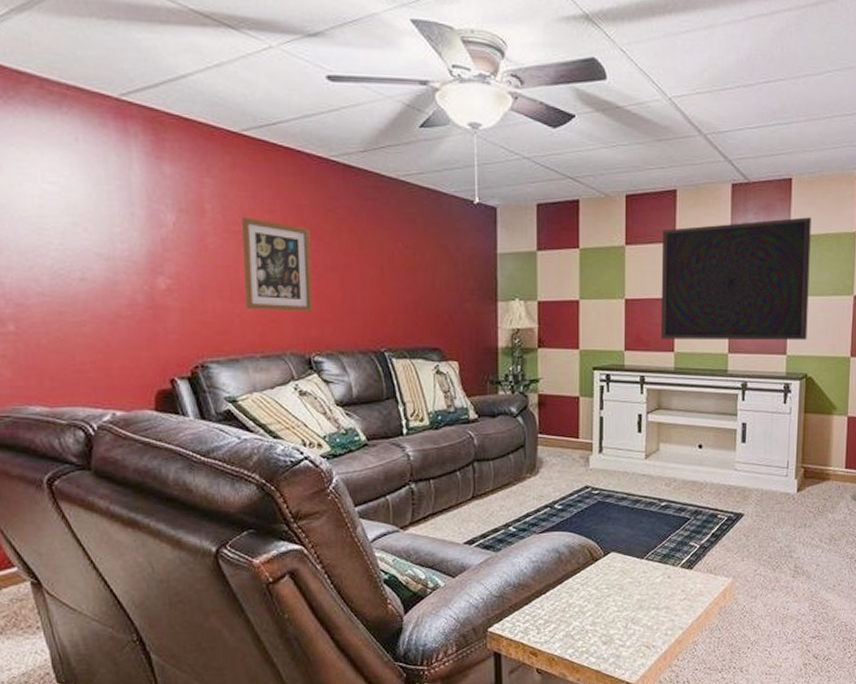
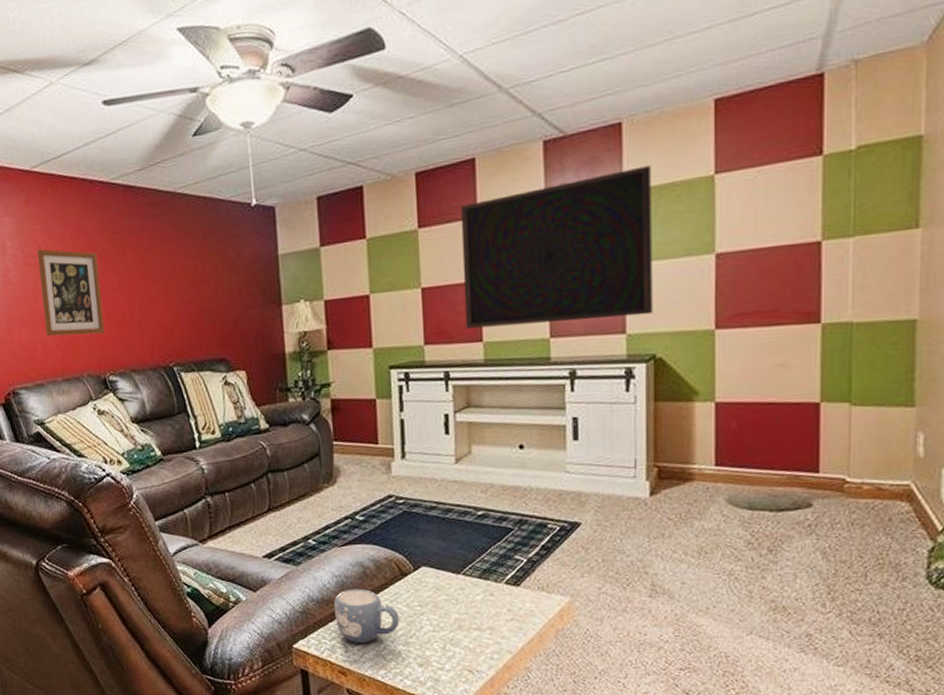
mug: none [530,573,588,625] -> present [334,588,400,644]

